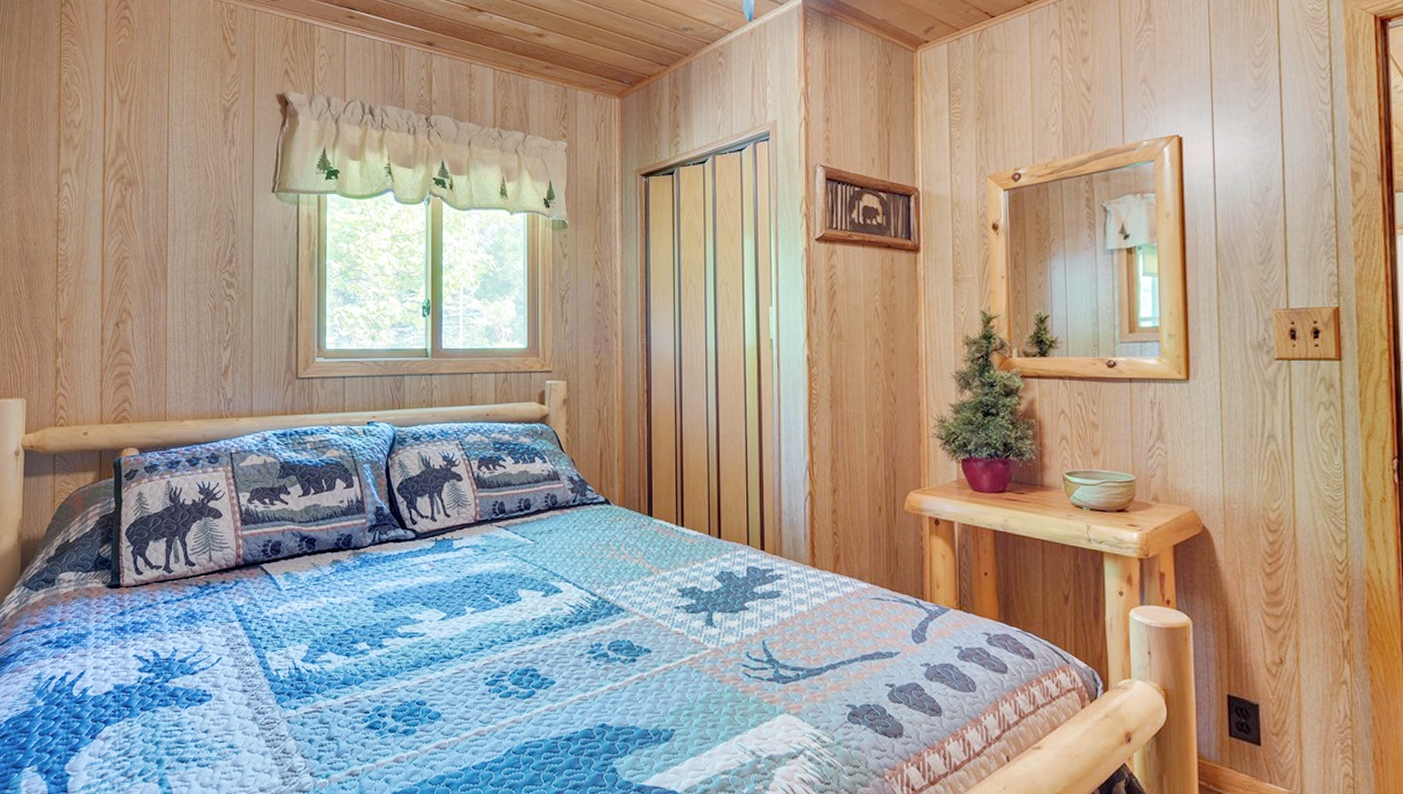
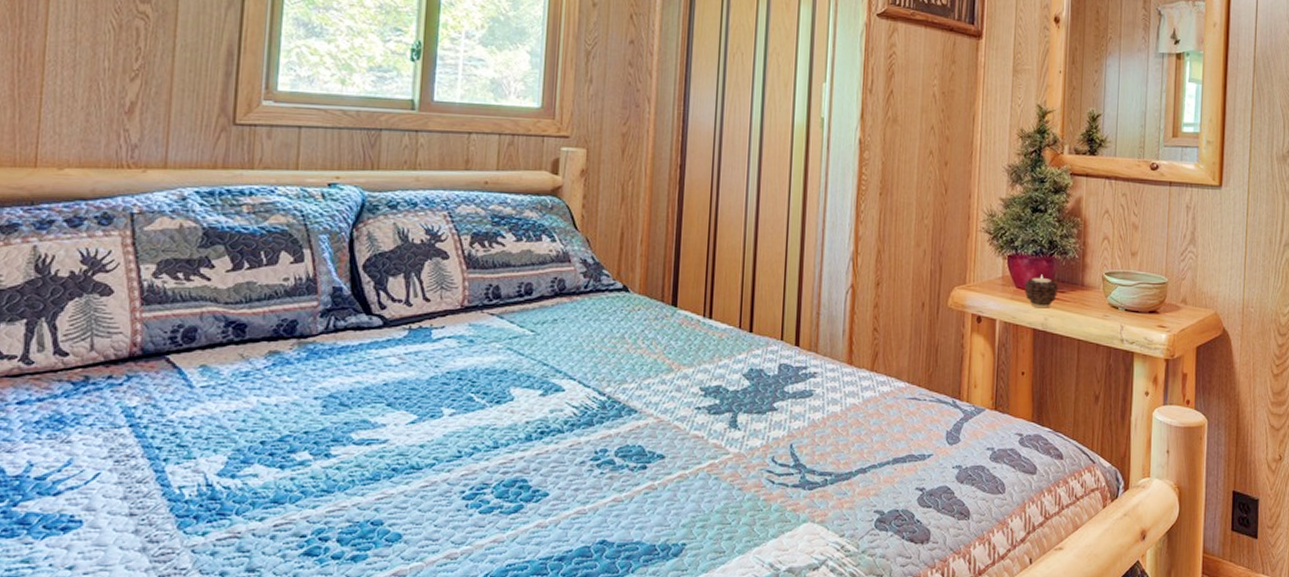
candle: none [981,476,1017,510] -> present [1024,274,1059,309]

